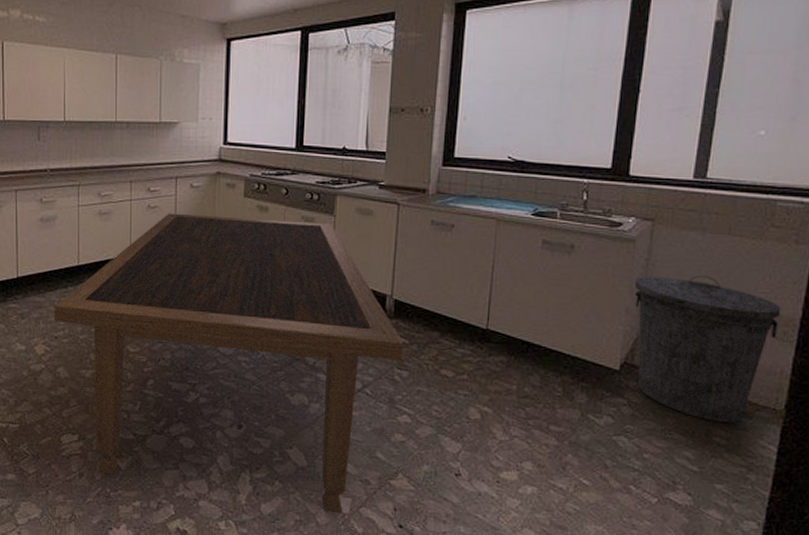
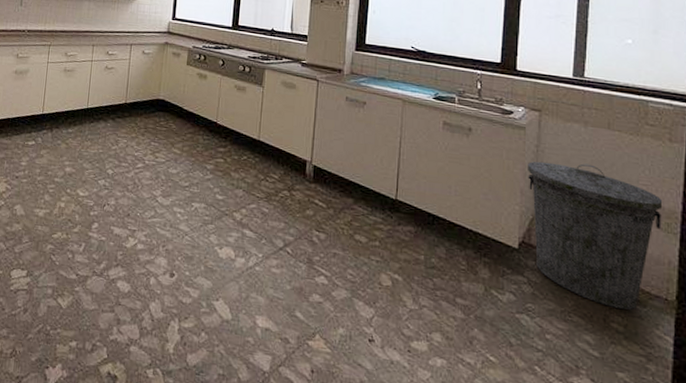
dining table: present [53,213,404,514] -> none [16,74,322,371]

